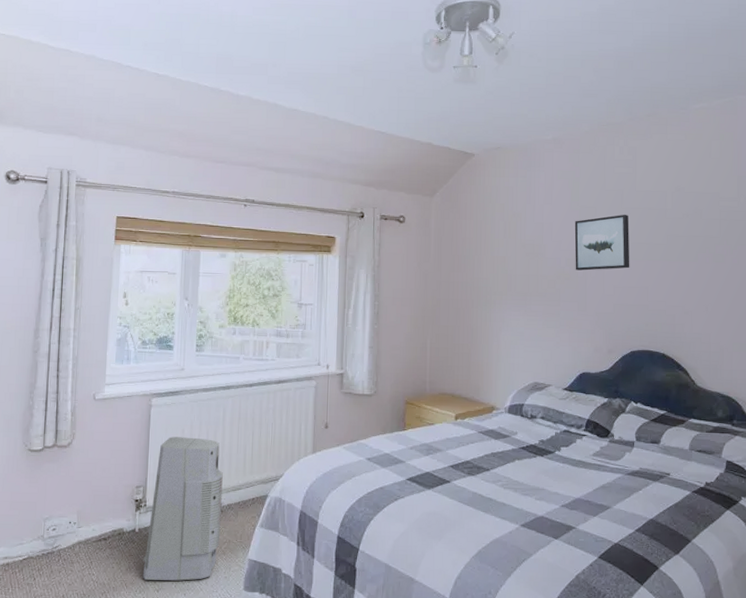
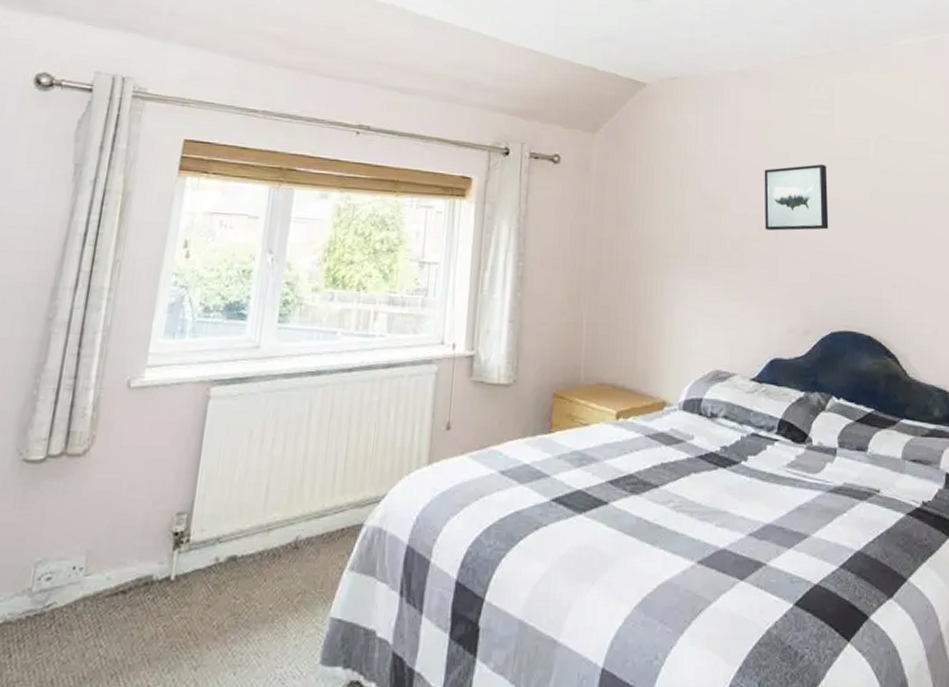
air purifier: present [142,437,223,581] -> none [174,441,303,654]

